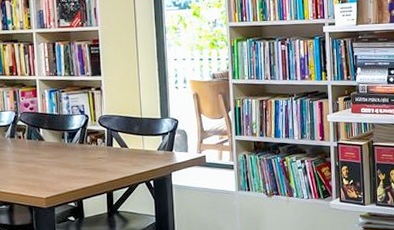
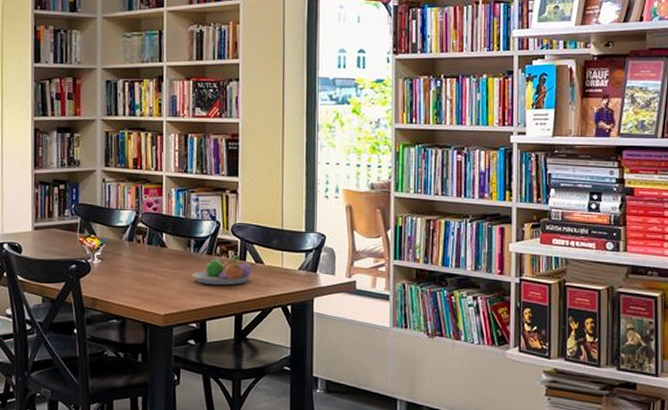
fruit bowl: none [67,142,119,169] -> present [191,256,252,286]

